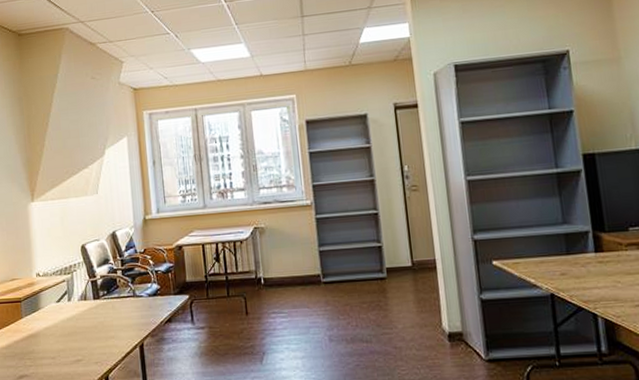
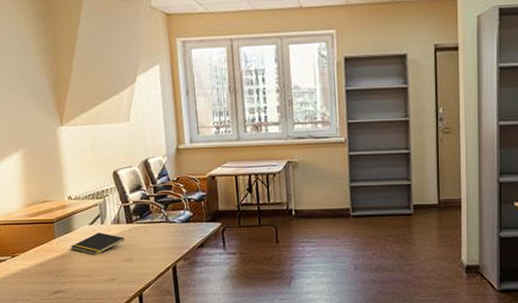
notepad: none [36,310,92,335] -> present [70,233,125,256]

